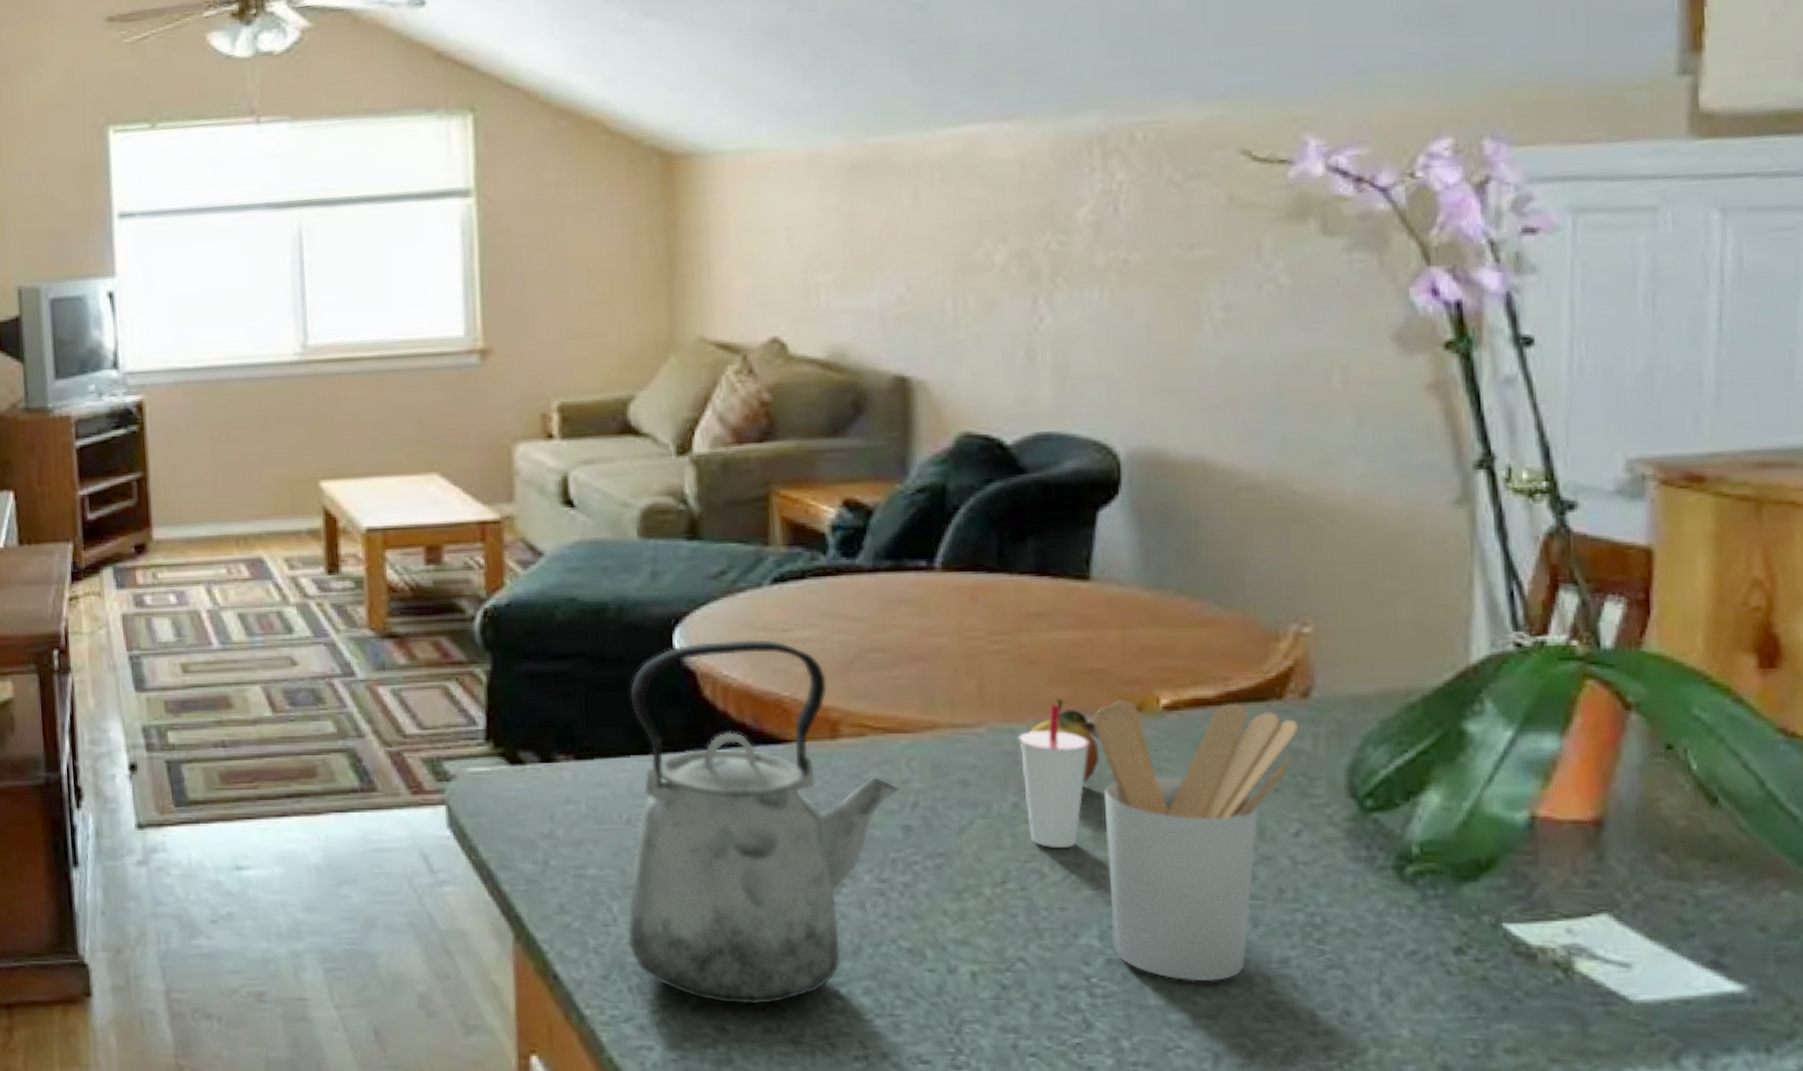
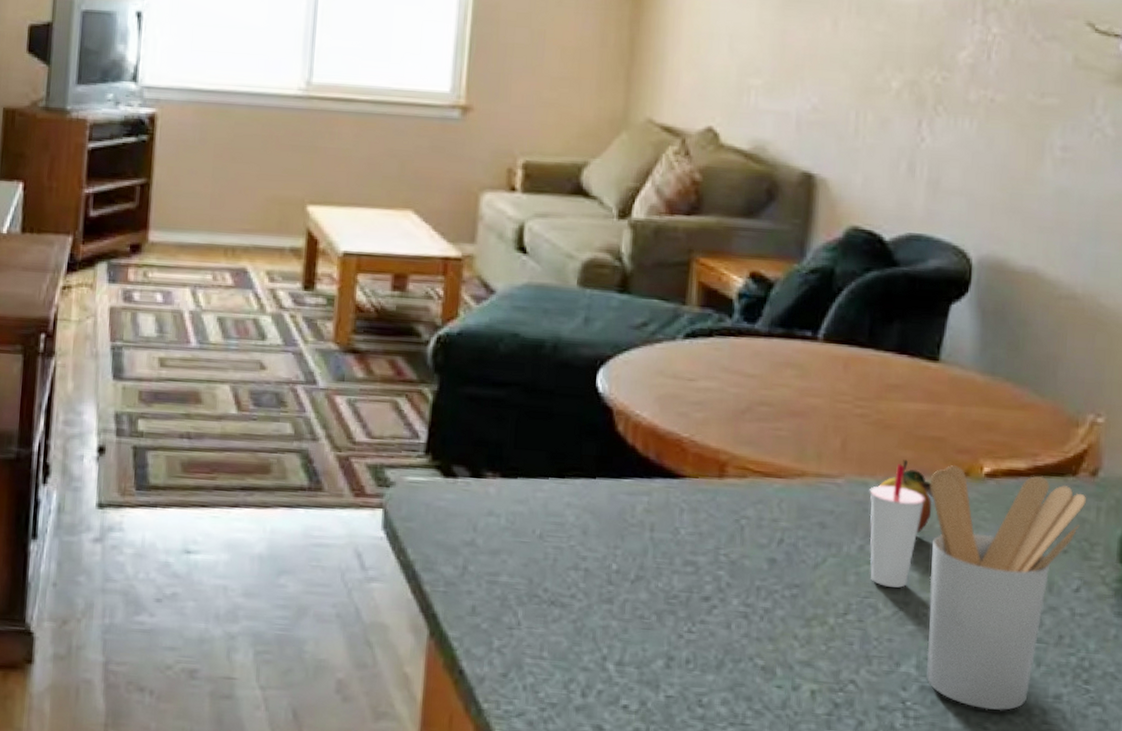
kettle: present [627,639,899,1005] -> none [527,383,769,708]

